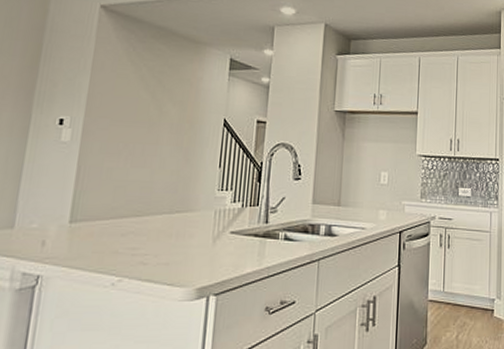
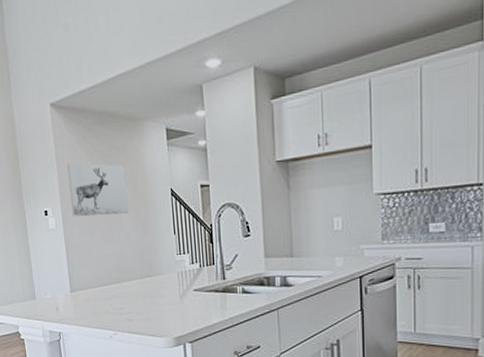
wall art: none [97,70,176,137] -> present [67,162,129,217]

